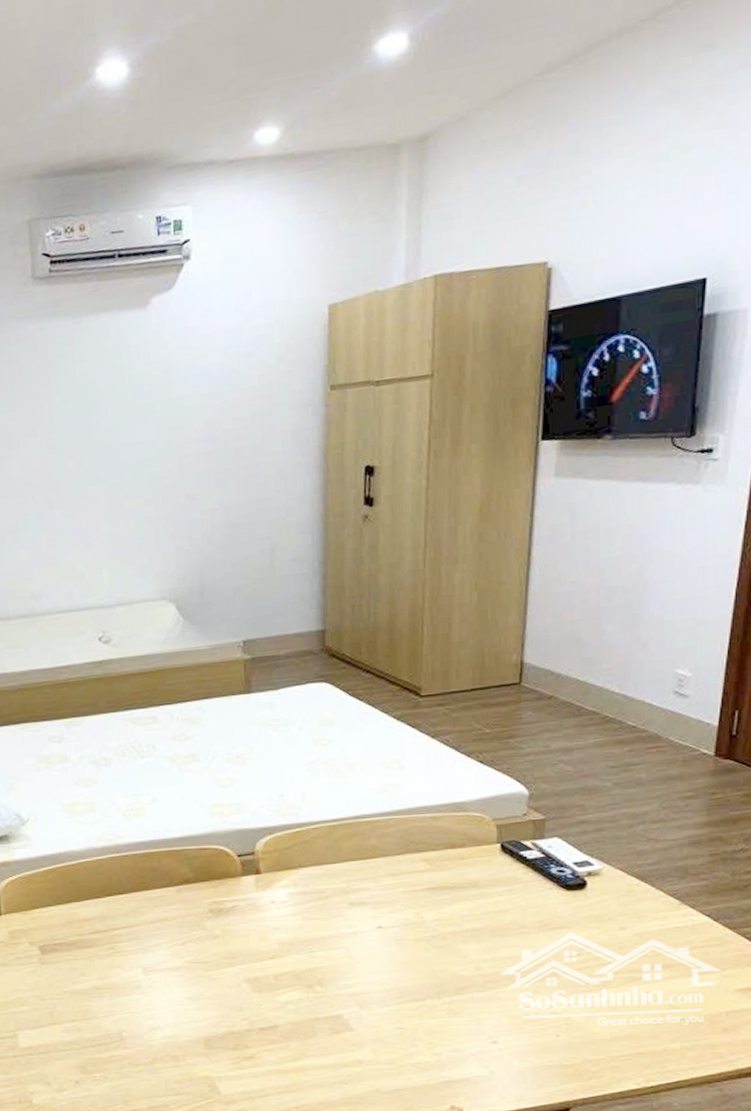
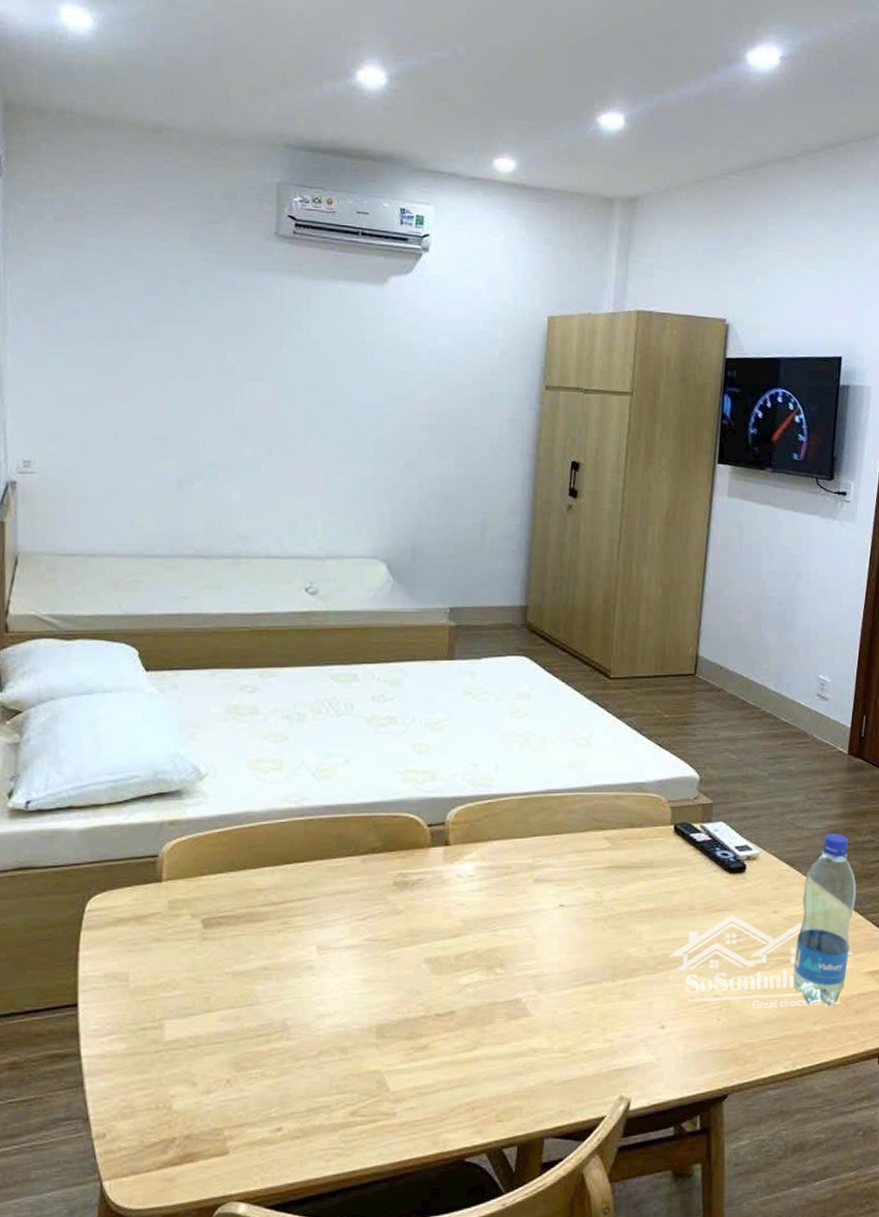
bottle: none [646,843,726,1023] -> present [794,833,857,1006]

